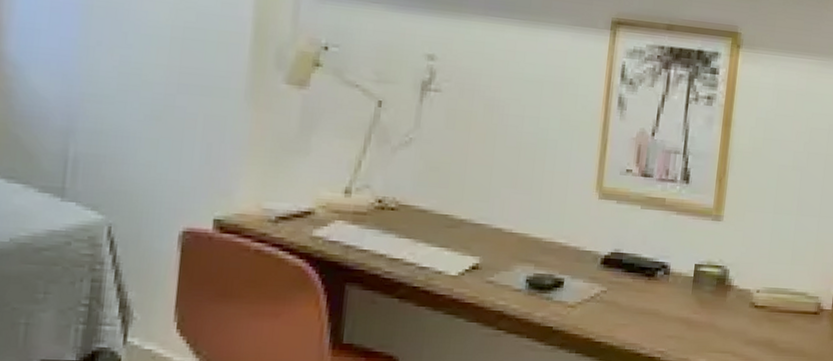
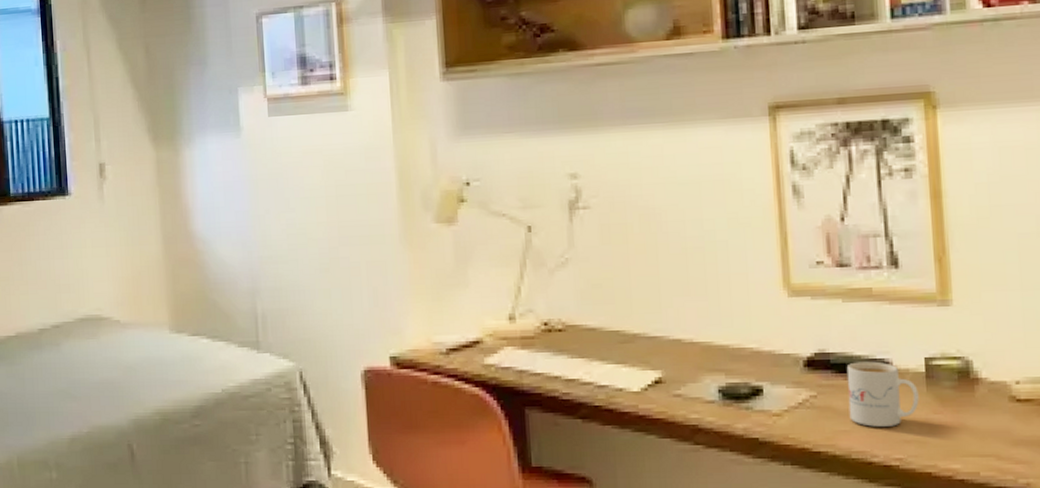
mug: none [629,263,686,323] -> present [846,361,919,427]

